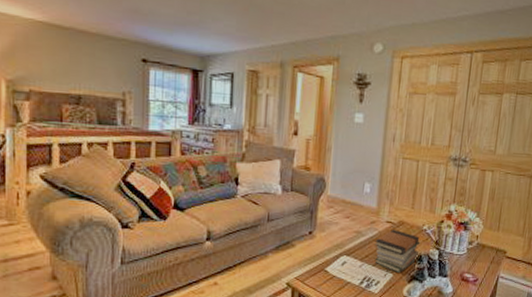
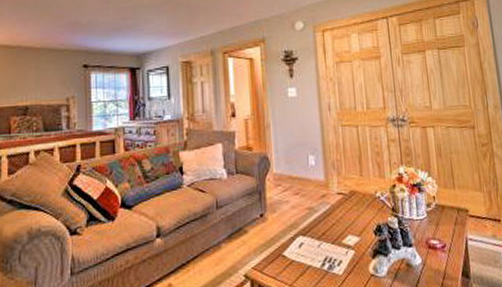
book stack: present [375,230,421,273] -> none [329,201,378,248]

